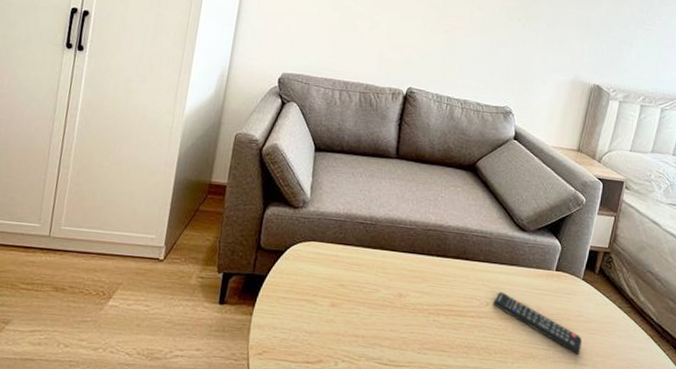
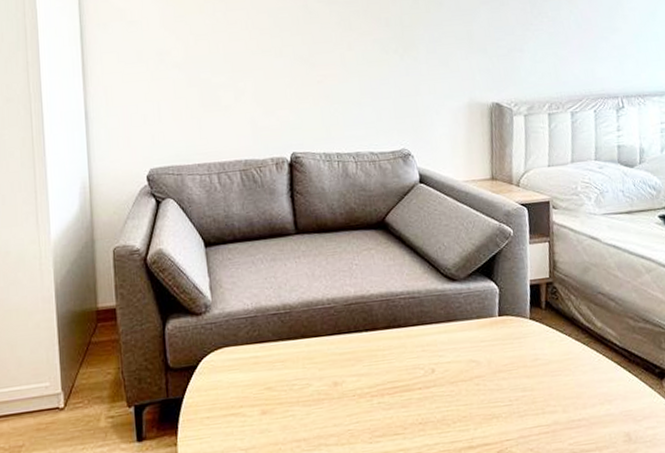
remote control: present [493,291,582,355] -> none [439,353,547,403]

